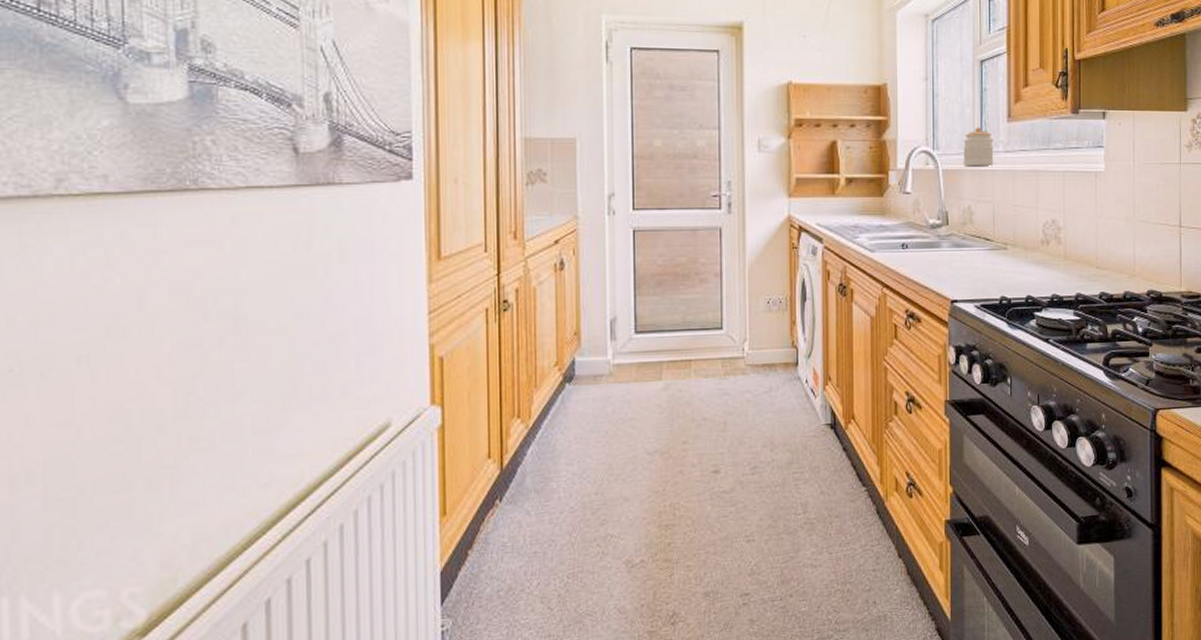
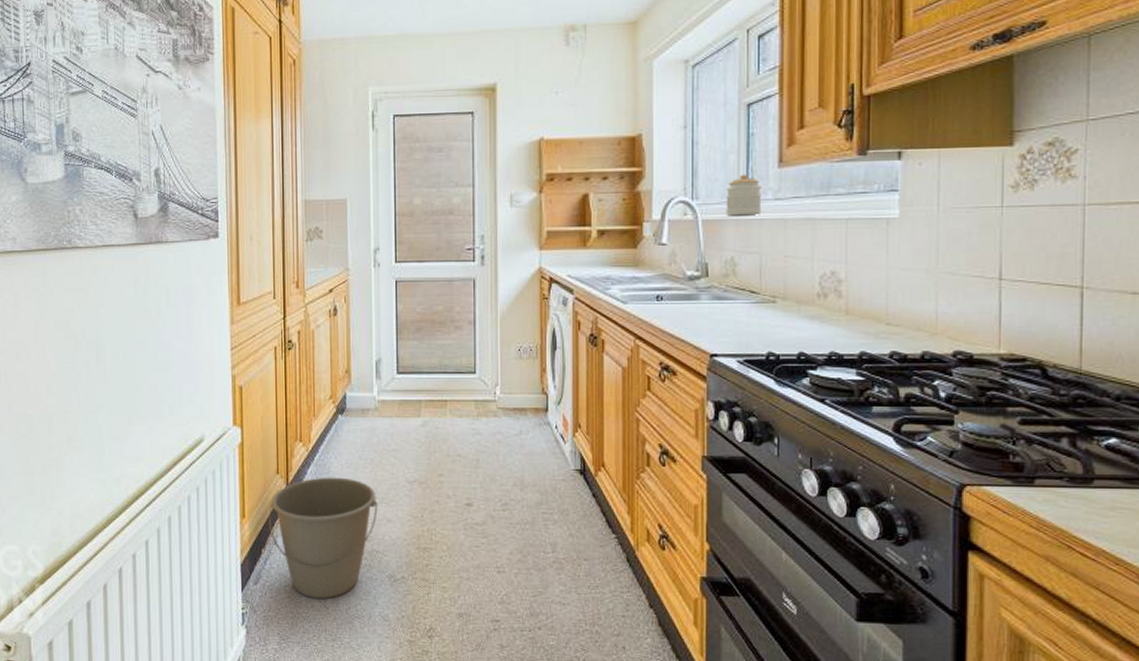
bucket: none [477,455,613,601] -> present [269,477,378,599]

